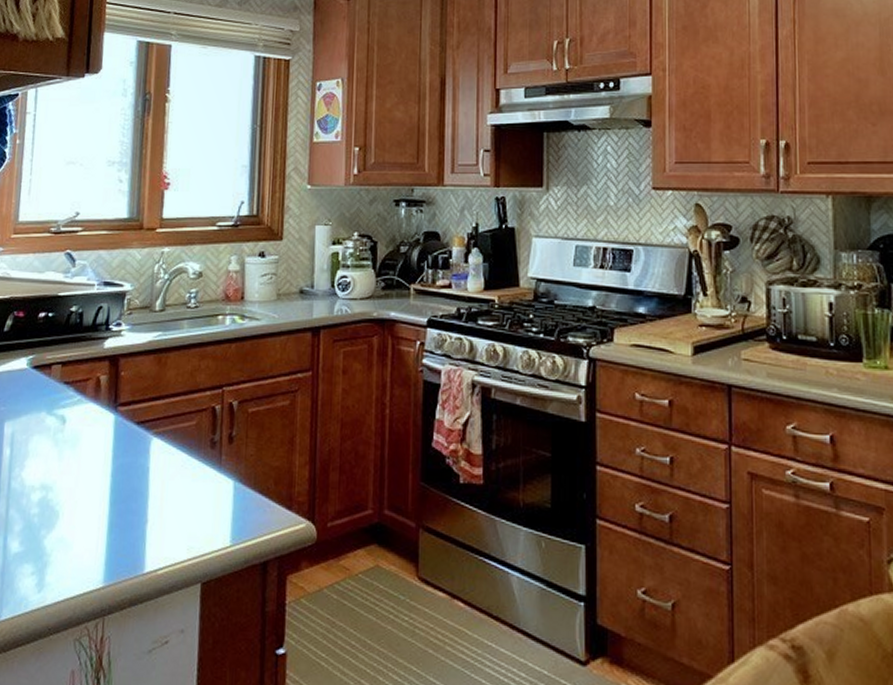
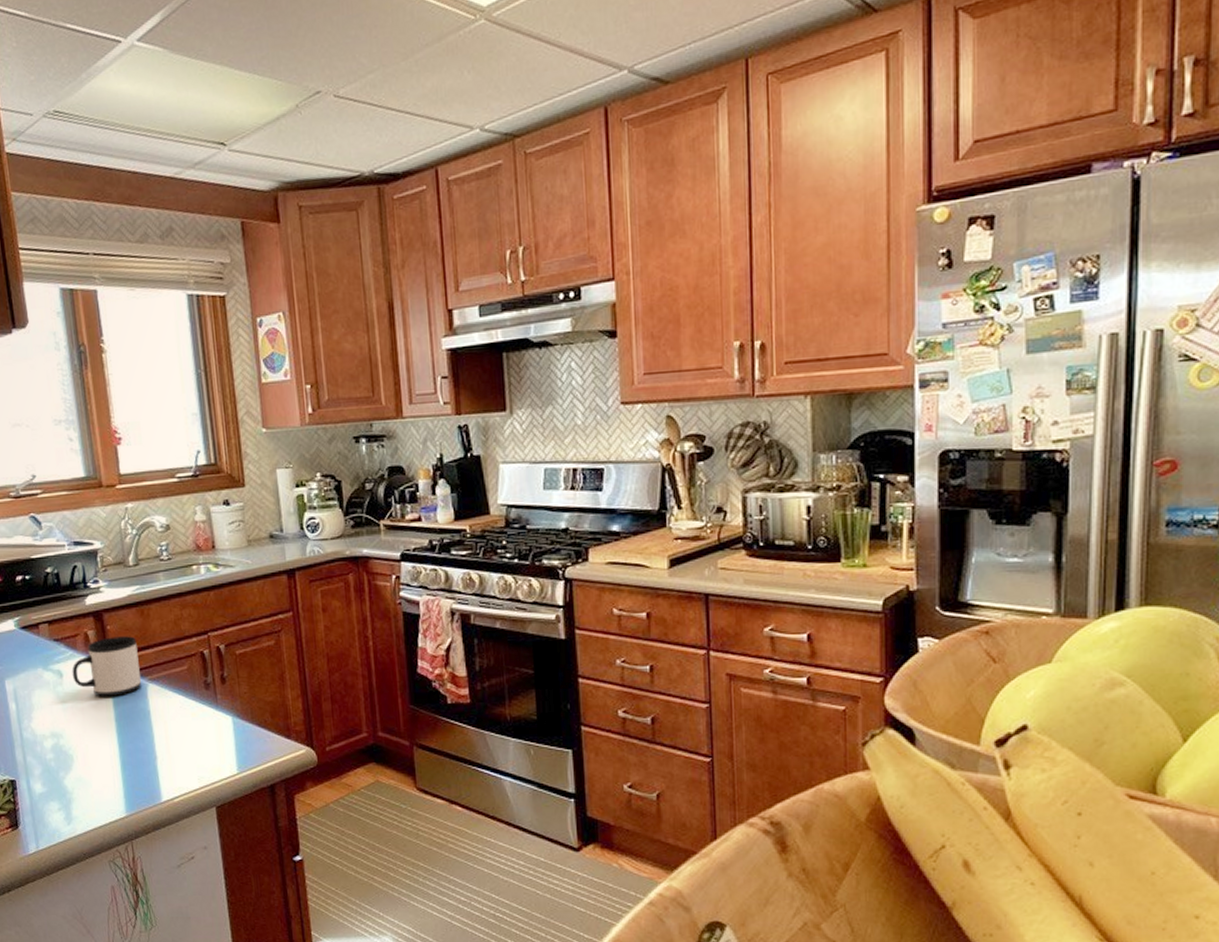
mug: none [75,384,149,449] -> present [72,636,141,697]

